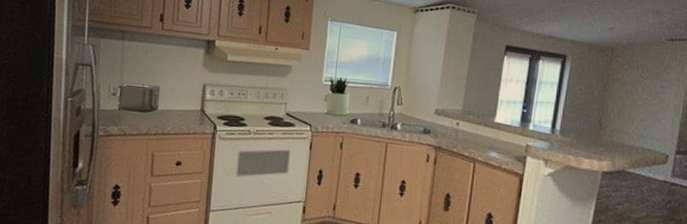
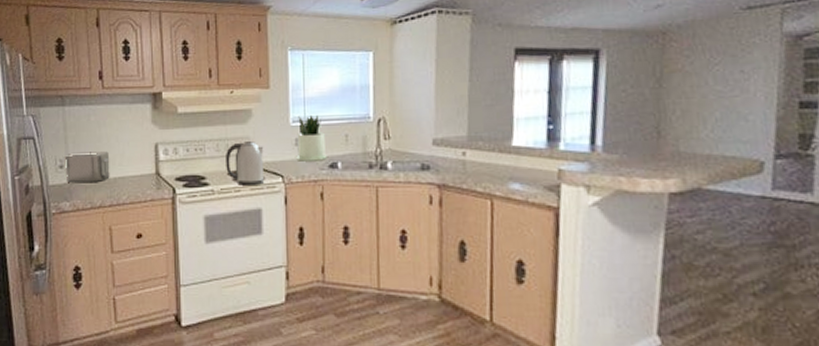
kettle: none [263,91,298,131] -> present [226,140,265,185]

